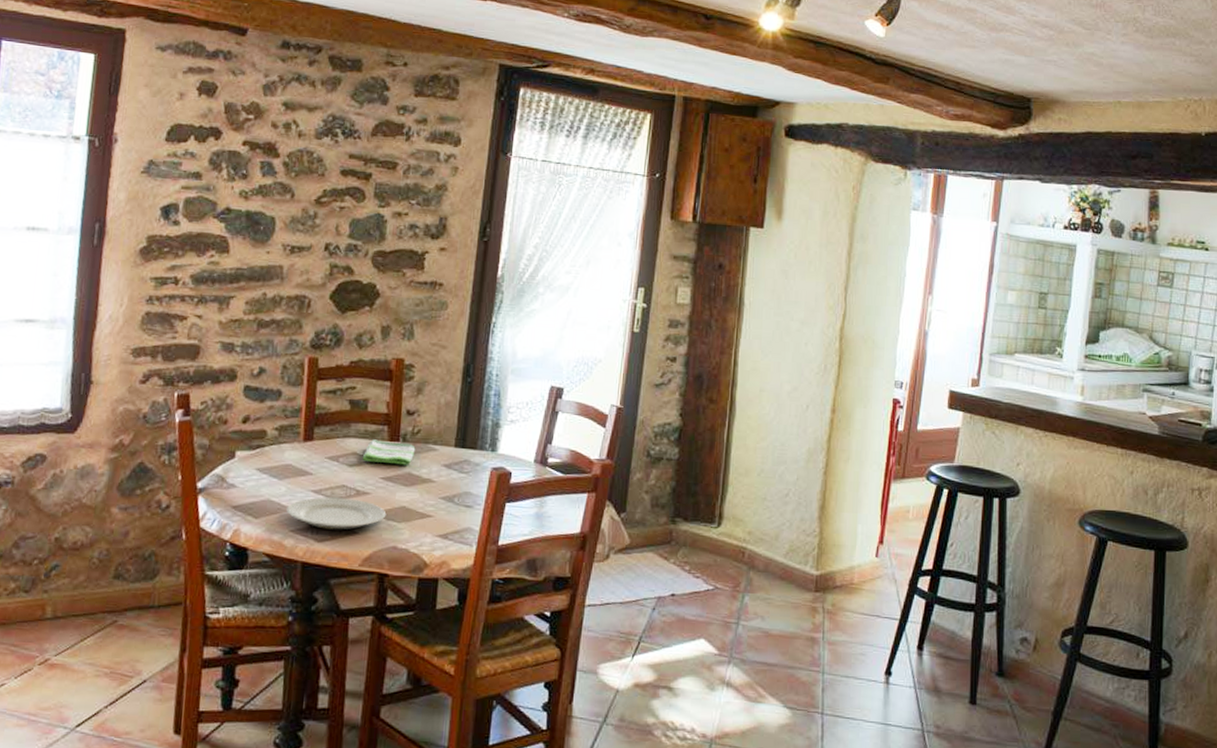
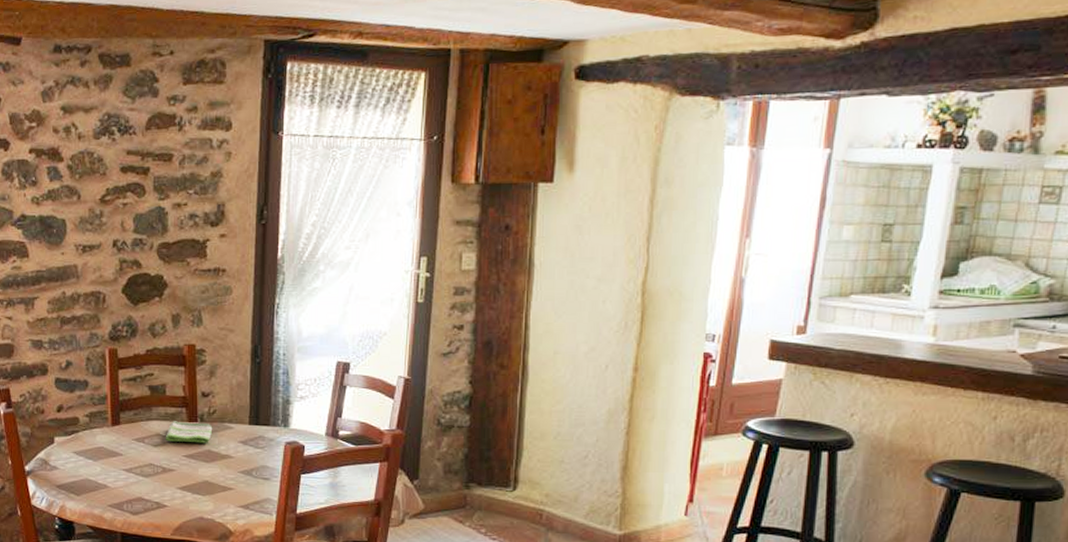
plate: present [286,497,387,530] -> none [103,475,192,504]

